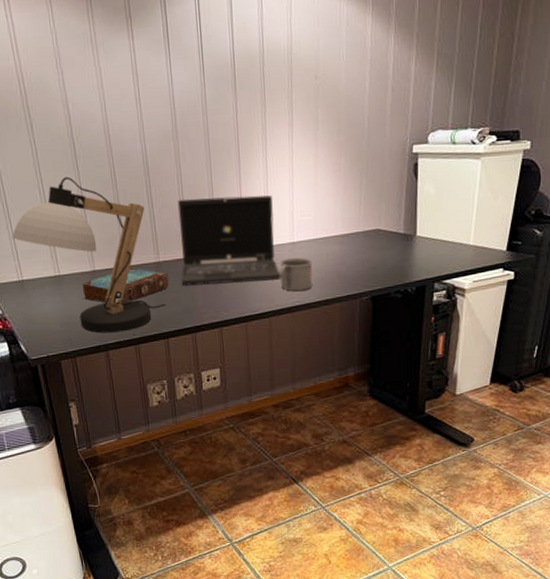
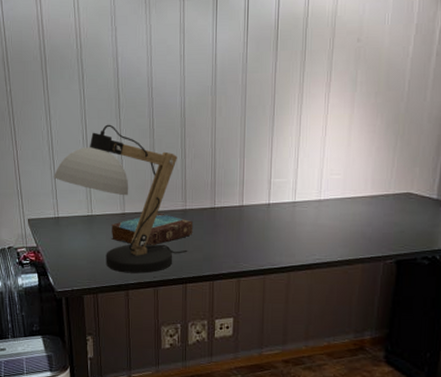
laptop: present [177,195,281,286] -> none [205,150,304,237]
mug: present [279,257,313,292] -> none [303,215,338,249]

